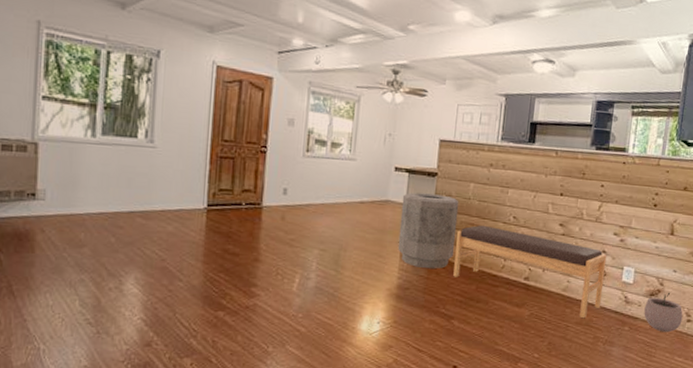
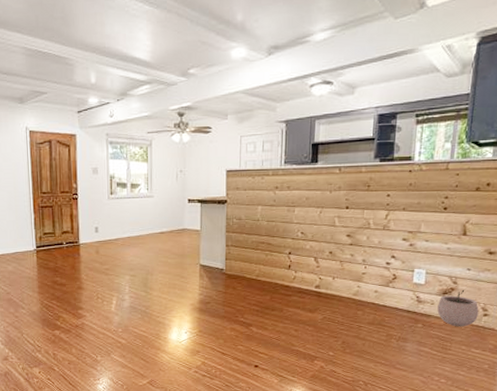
trash can: present [397,192,459,269] -> none [197,219,249,284]
bench: present [453,225,607,319] -> none [249,242,397,319]

